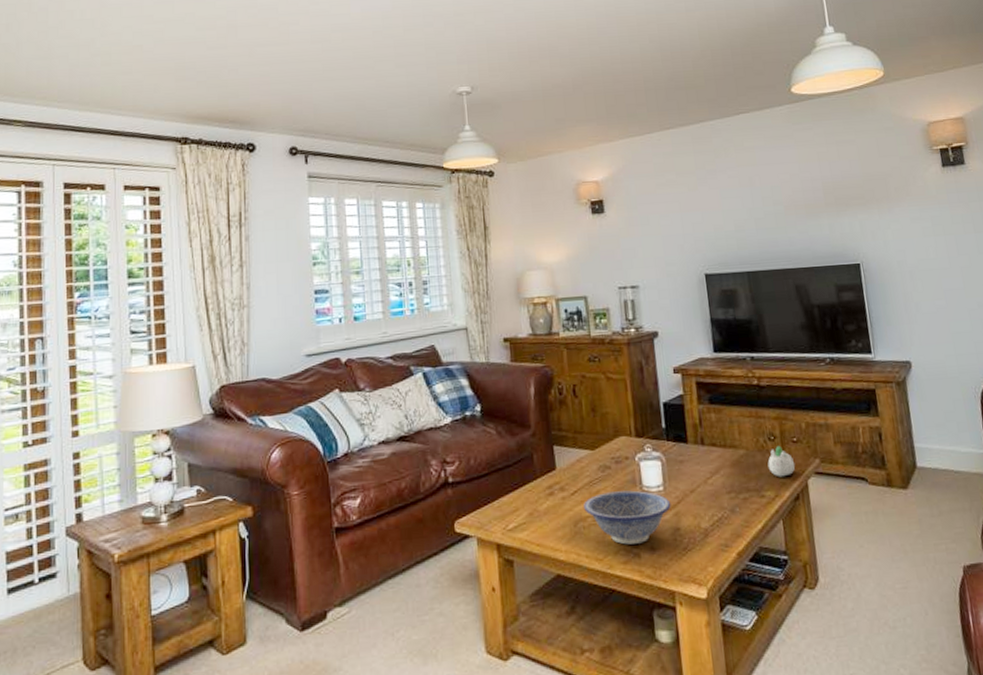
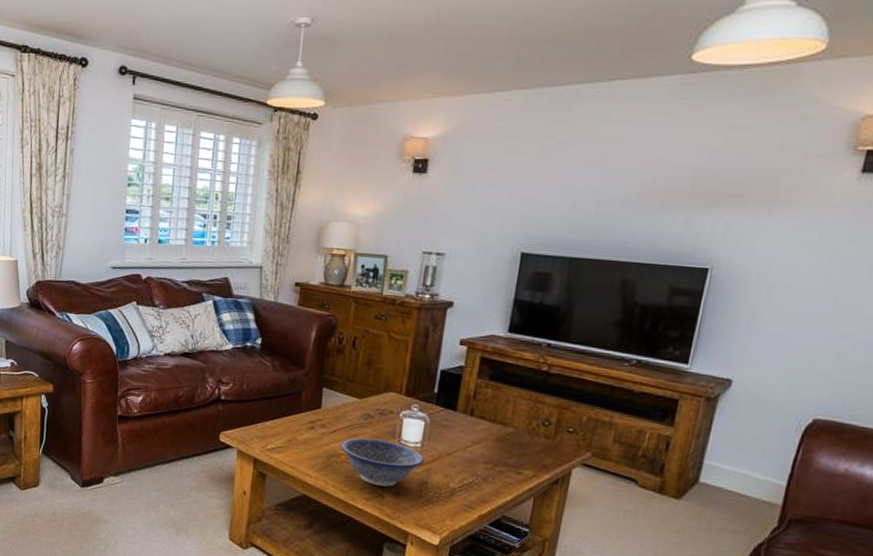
succulent planter: present [767,445,795,477] -> none [533,432,564,461]

